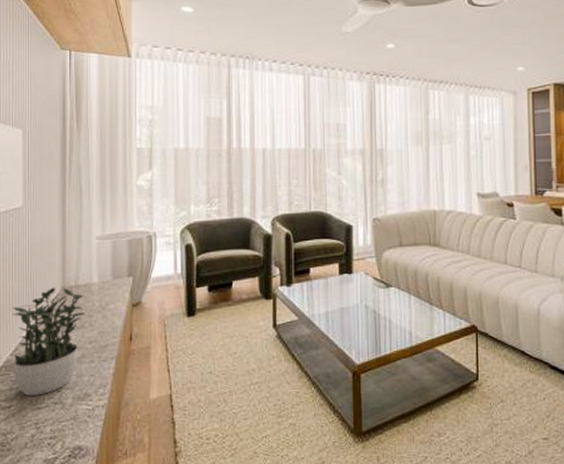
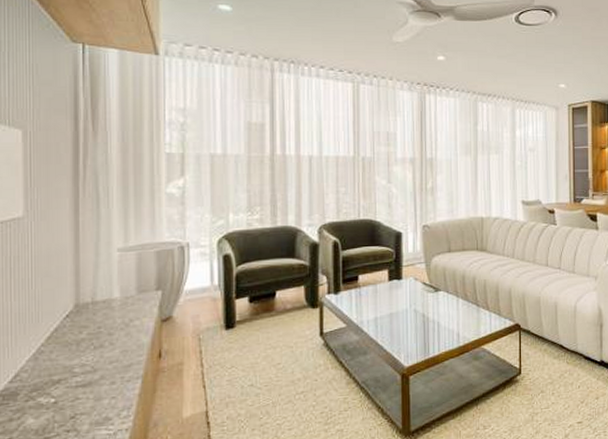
potted plant: present [12,287,85,396] -> none [11,305,104,426]

